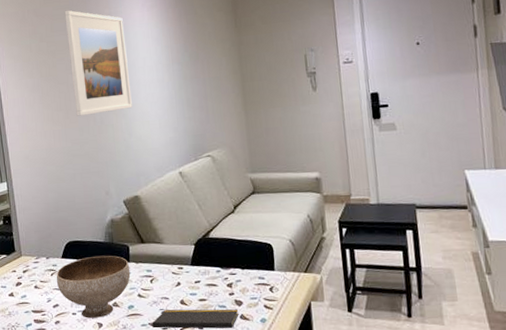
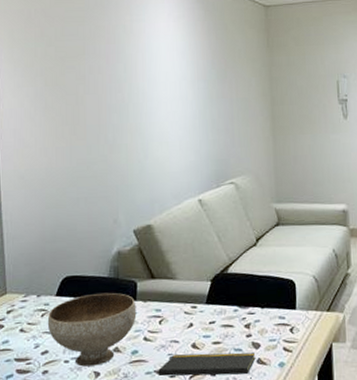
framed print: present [64,10,132,116] -> none [79,13,150,133]

